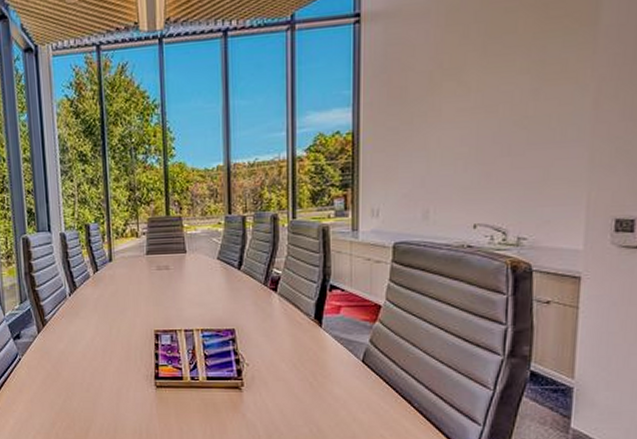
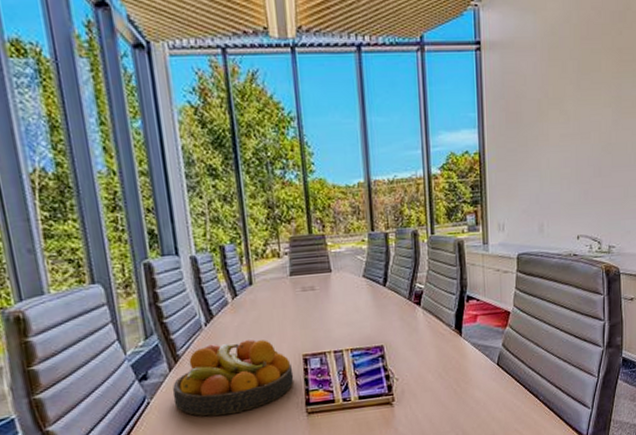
fruit bowl: none [39,311,145,378] -> present [172,339,294,416]

